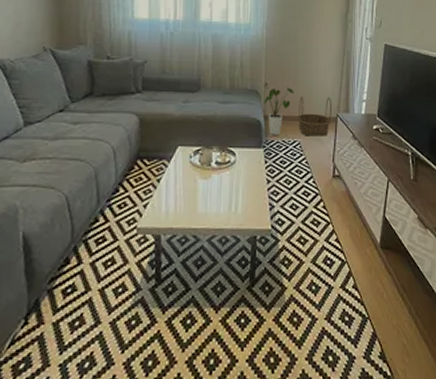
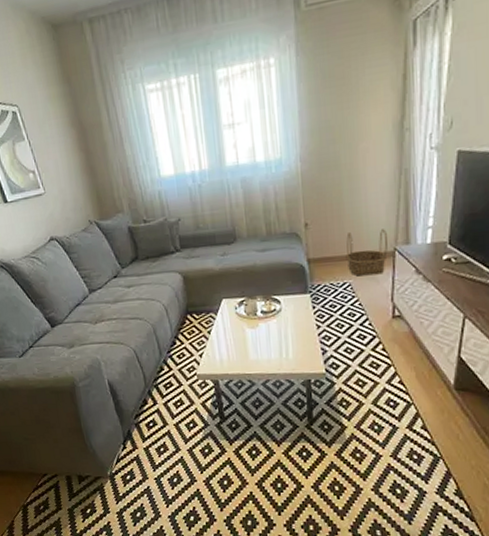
house plant: present [264,86,294,135] -> none [305,223,339,279]

